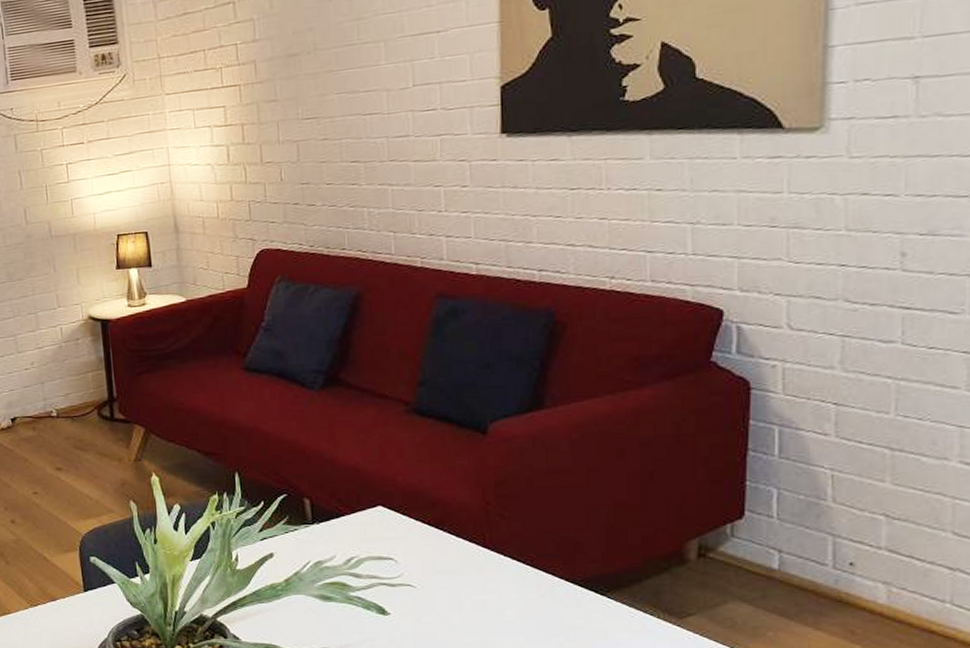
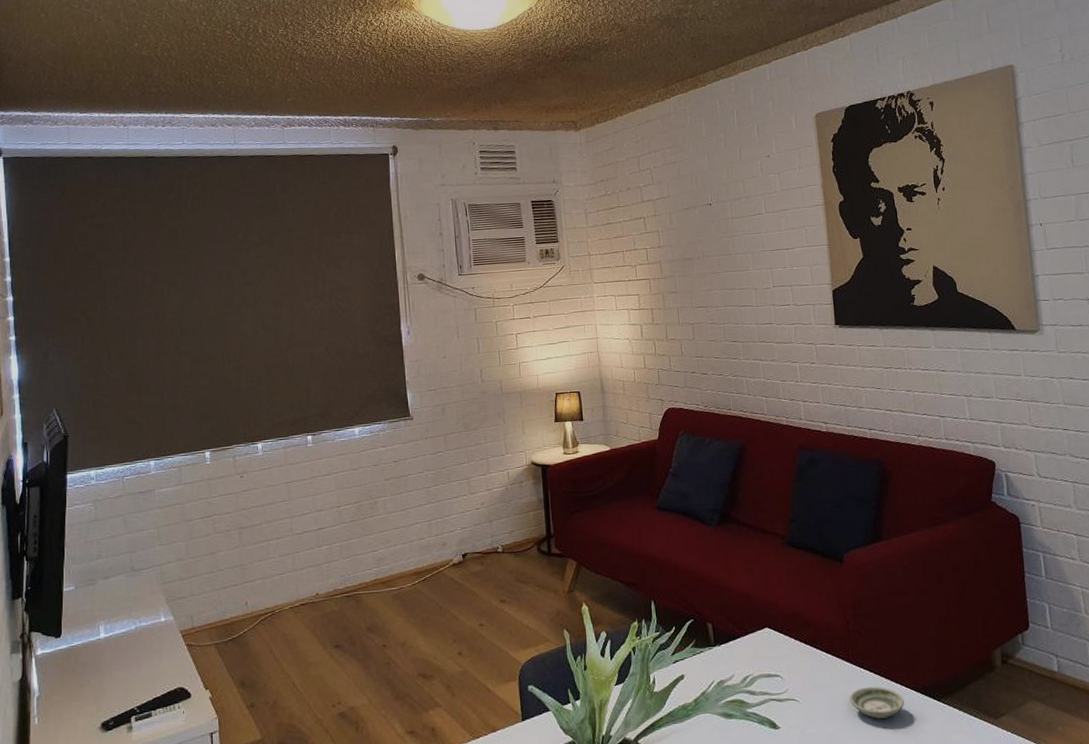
saucer: none [482,575,556,611] -> present [849,686,905,719]

